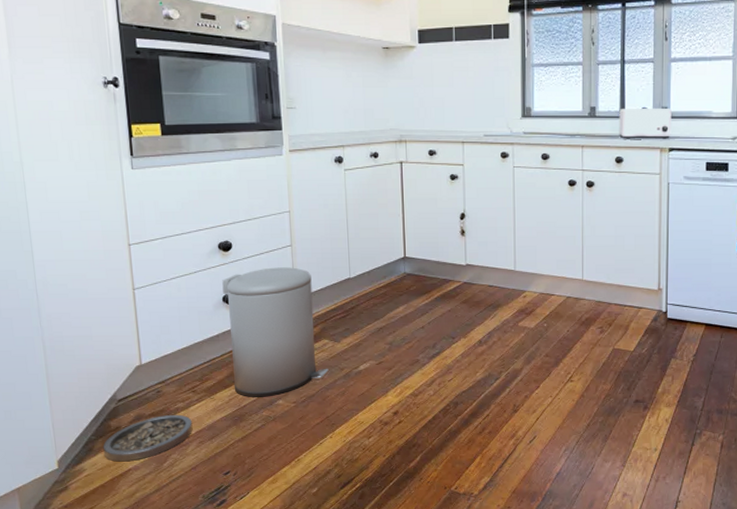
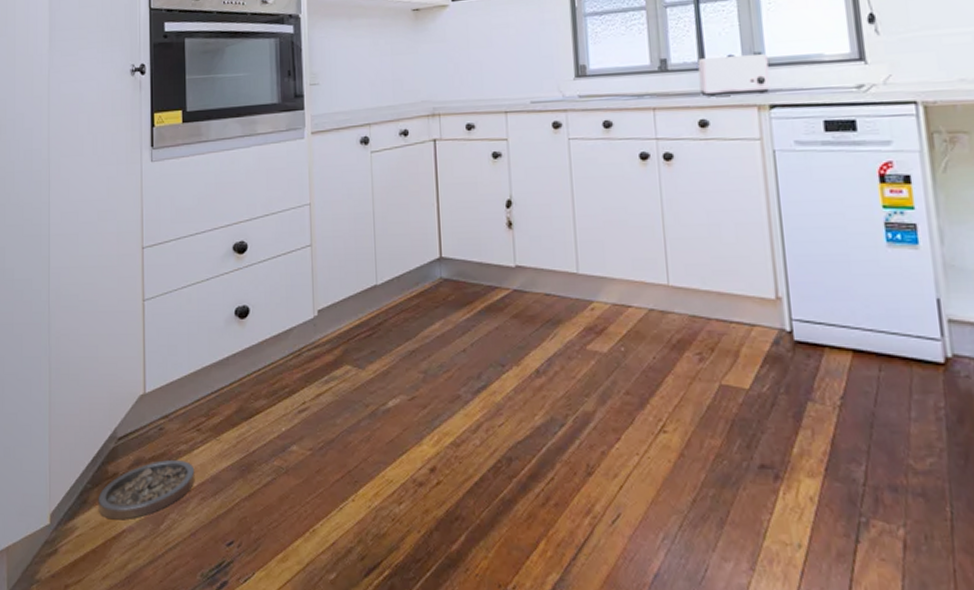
pedal bin: present [222,267,329,397] -> none [235,272,351,441]

